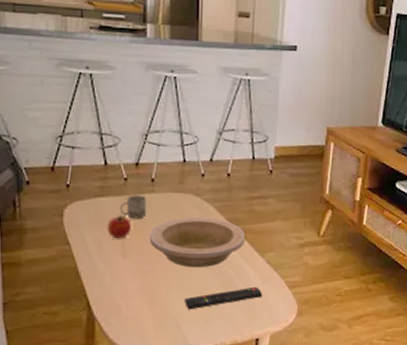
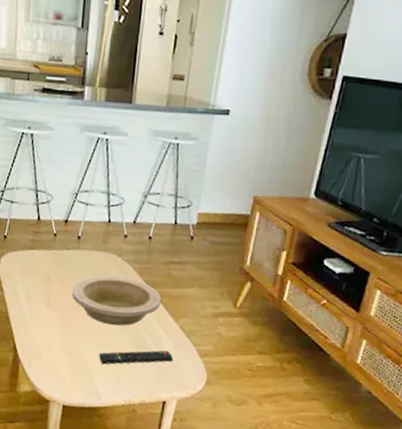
fruit: present [107,215,132,239] -> none [35,268,58,290]
cup: present [119,195,147,219] -> none [47,250,73,274]

